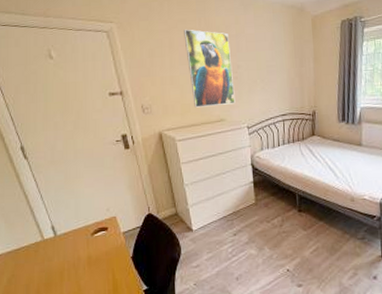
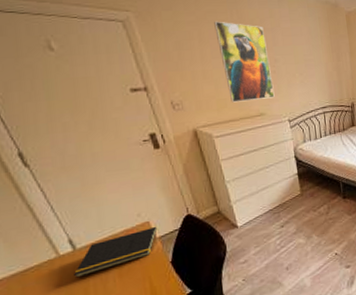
notepad: none [54,223,122,261] -> present [74,227,158,278]

